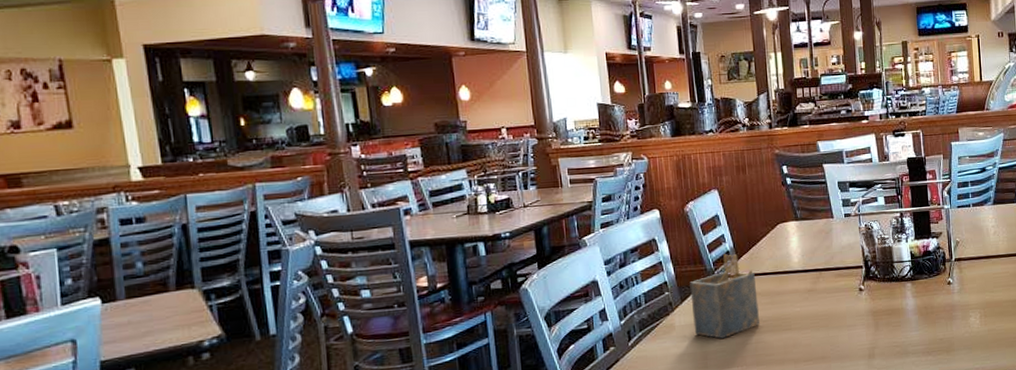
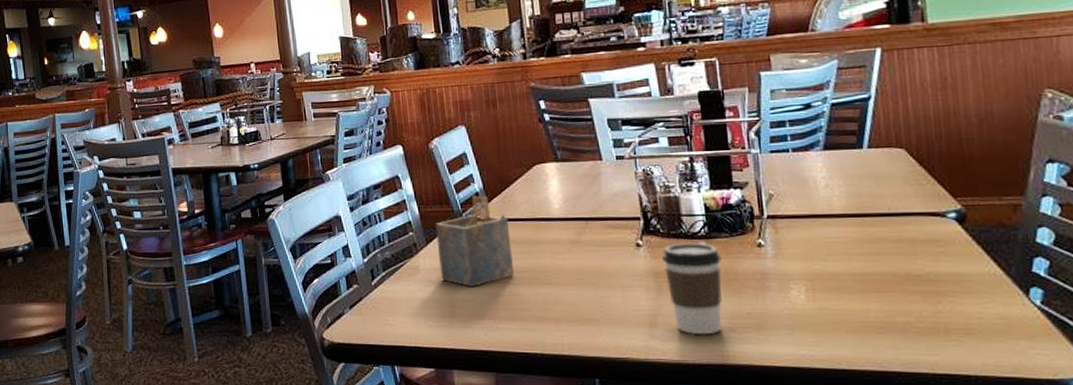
coffee cup: none [879,283,922,362] -> present [662,242,722,335]

